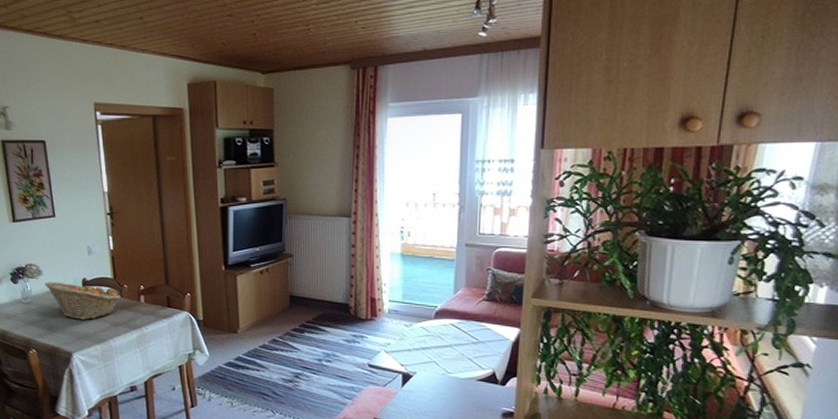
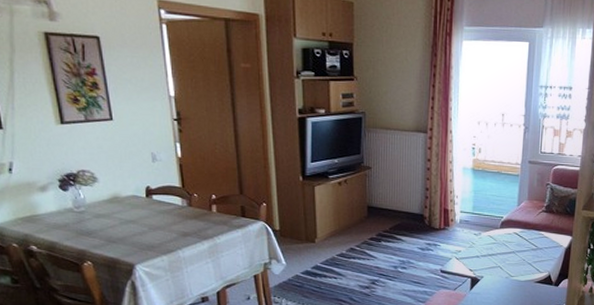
fruit basket: present [45,281,121,320] -> none [101,189,191,230]

